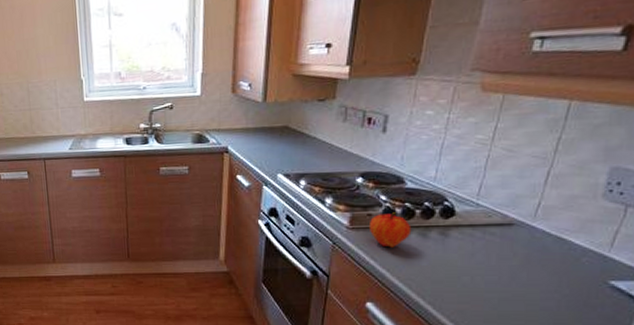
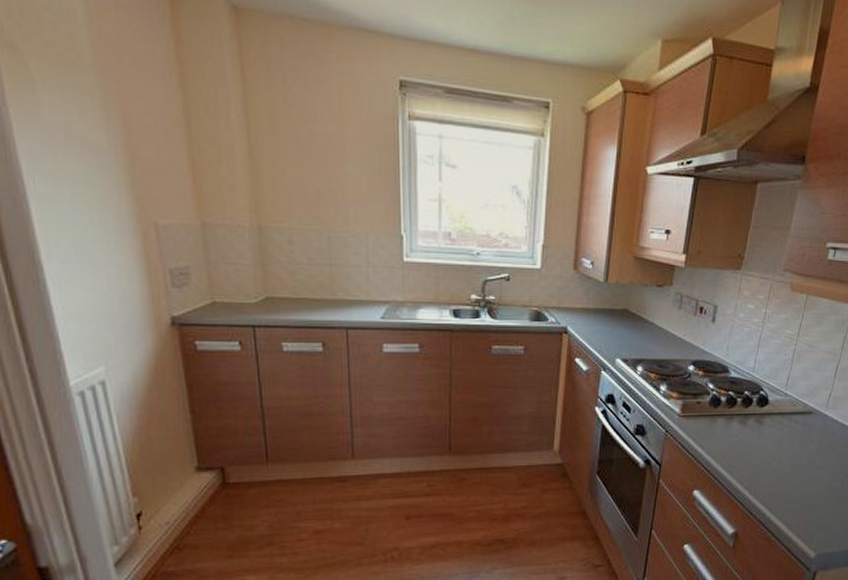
fruit: present [368,212,412,248] -> none [697,400,734,435]

